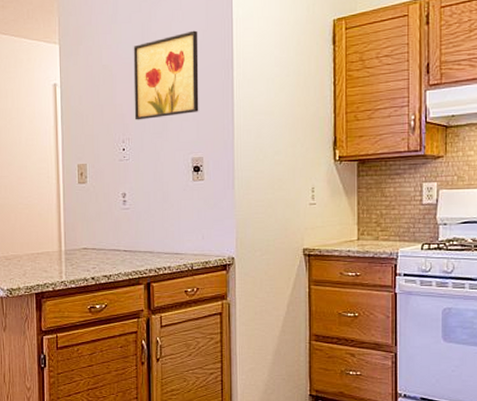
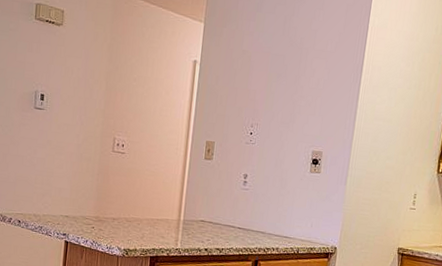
wall art: present [133,30,199,120] -> none [265,31,336,110]

